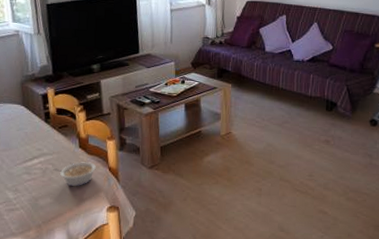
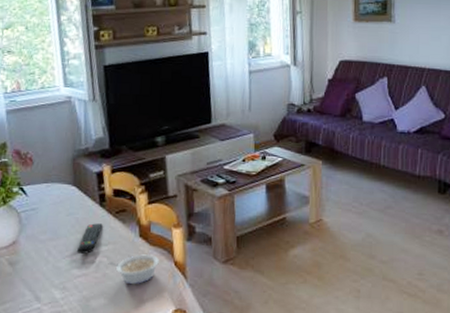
remote control: none [26,137,48,162] -> present [76,223,103,254]

